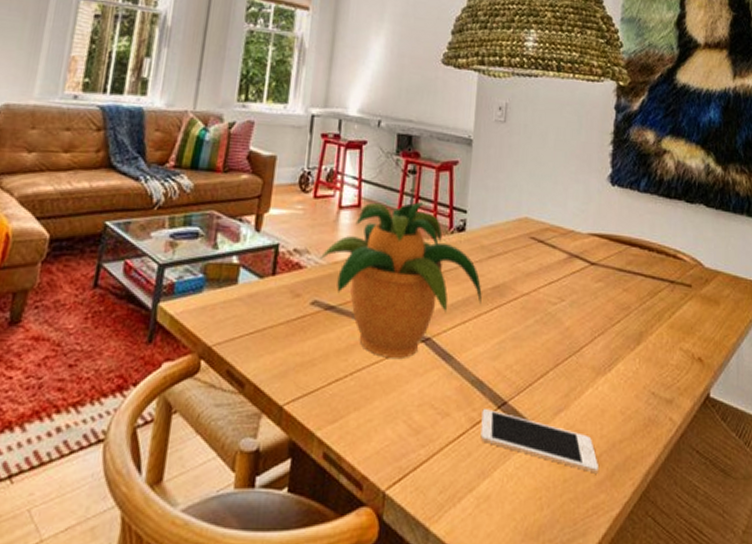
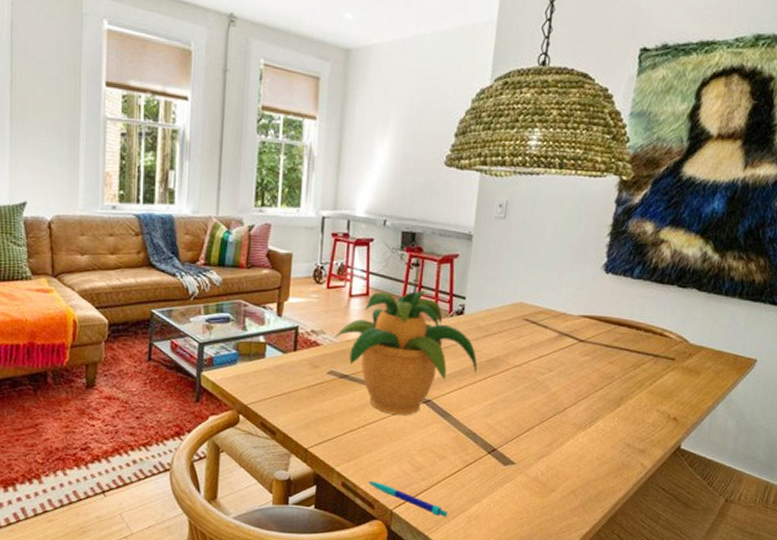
pen: none [355,449,452,501] -> present [368,480,448,518]
cell phone: present [480,409,598,474] -> none [472,454,574,503]

